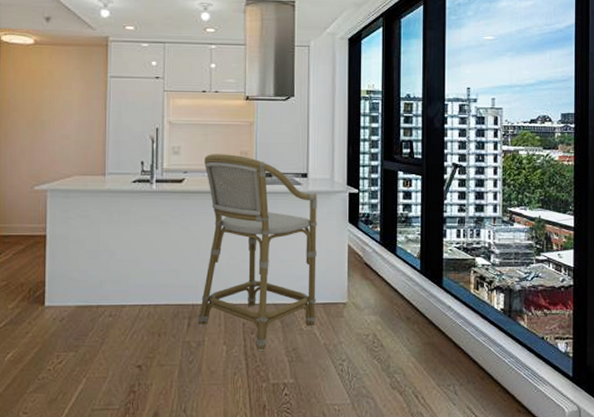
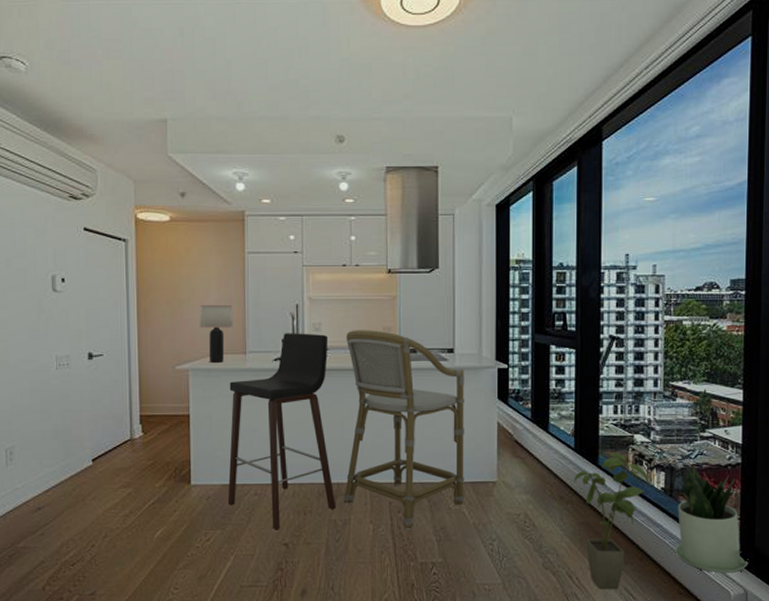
table lamp: none [59,126,94,185] -> present [199,304,233,364]
bar stool: none [81,156,191,352] -> present [227,333,336,530]
house plant: none [420,274,491,408] -> present [574,452,651,589]
planter: none [513,287,581,392] -> present [675,465,748,574]

